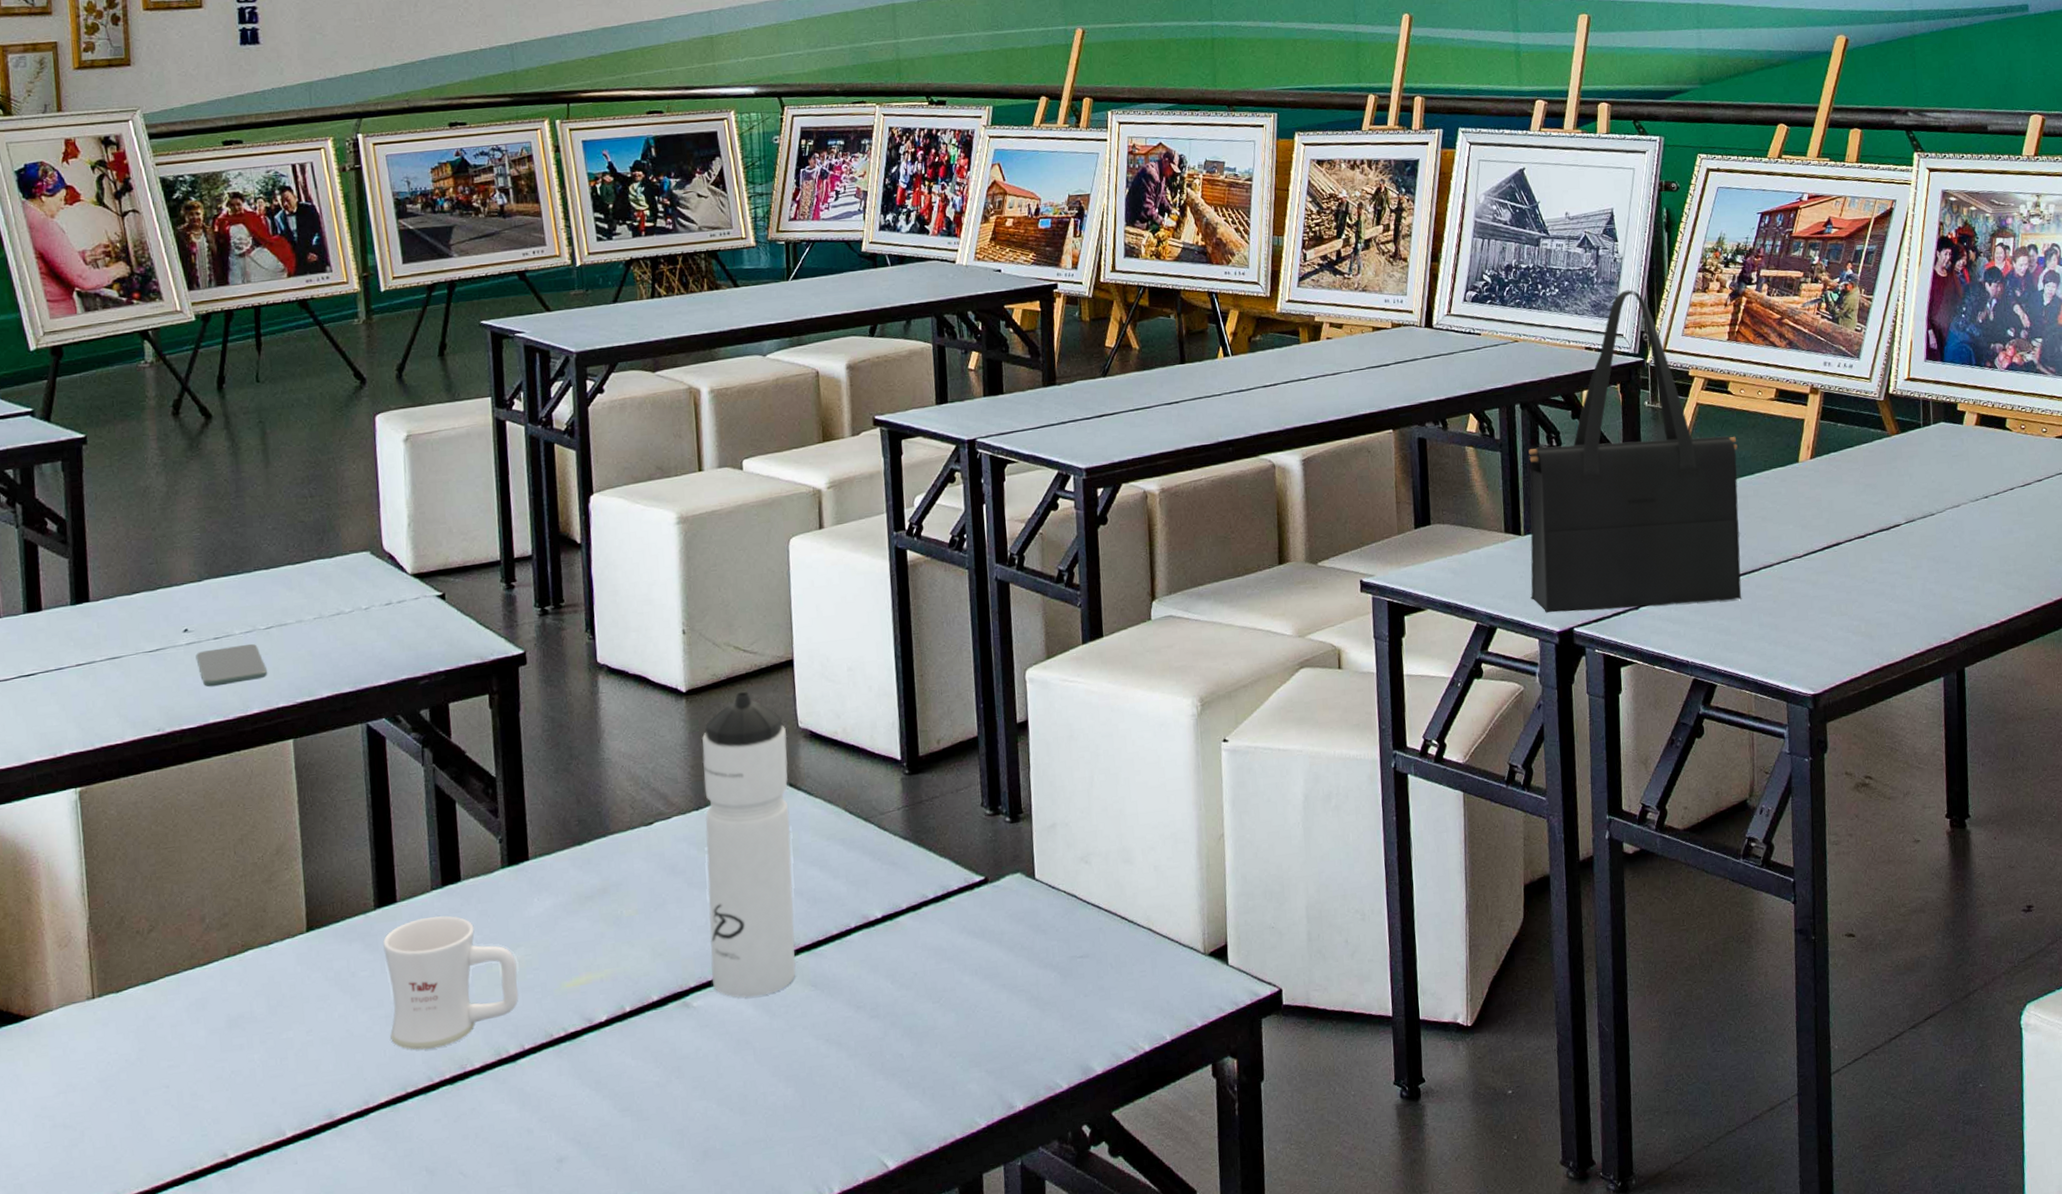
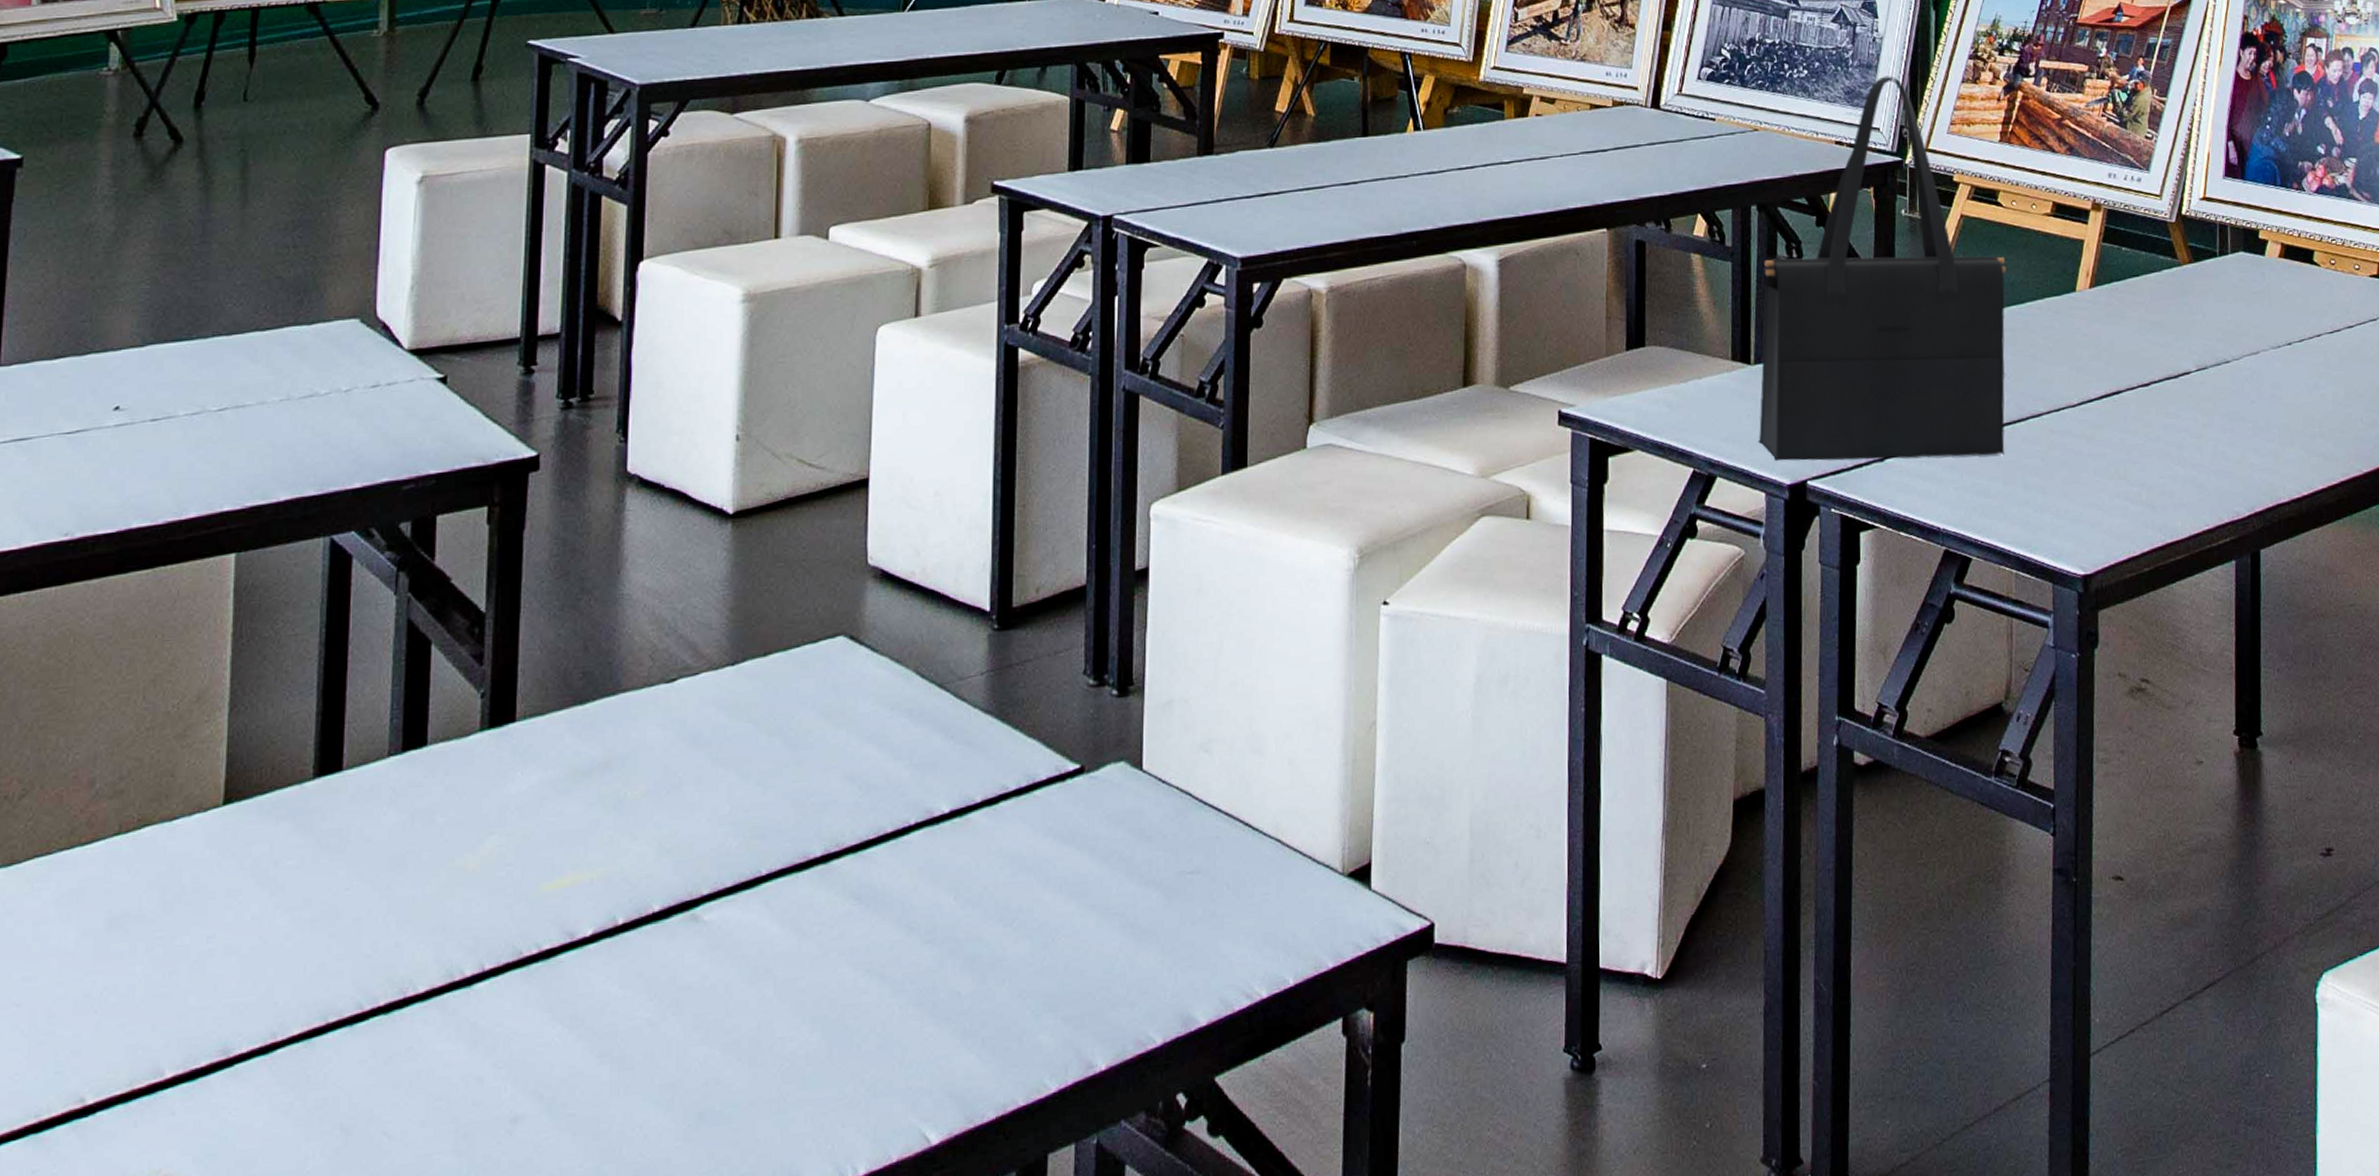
smartphone: present [195,643,268,687] -> none [125,428,214,482]
mug: present [383,915,519,1050] -> none [315,790,485,967]
water bottle: present [701,691,796,998] -> none [730,516,851,911]

